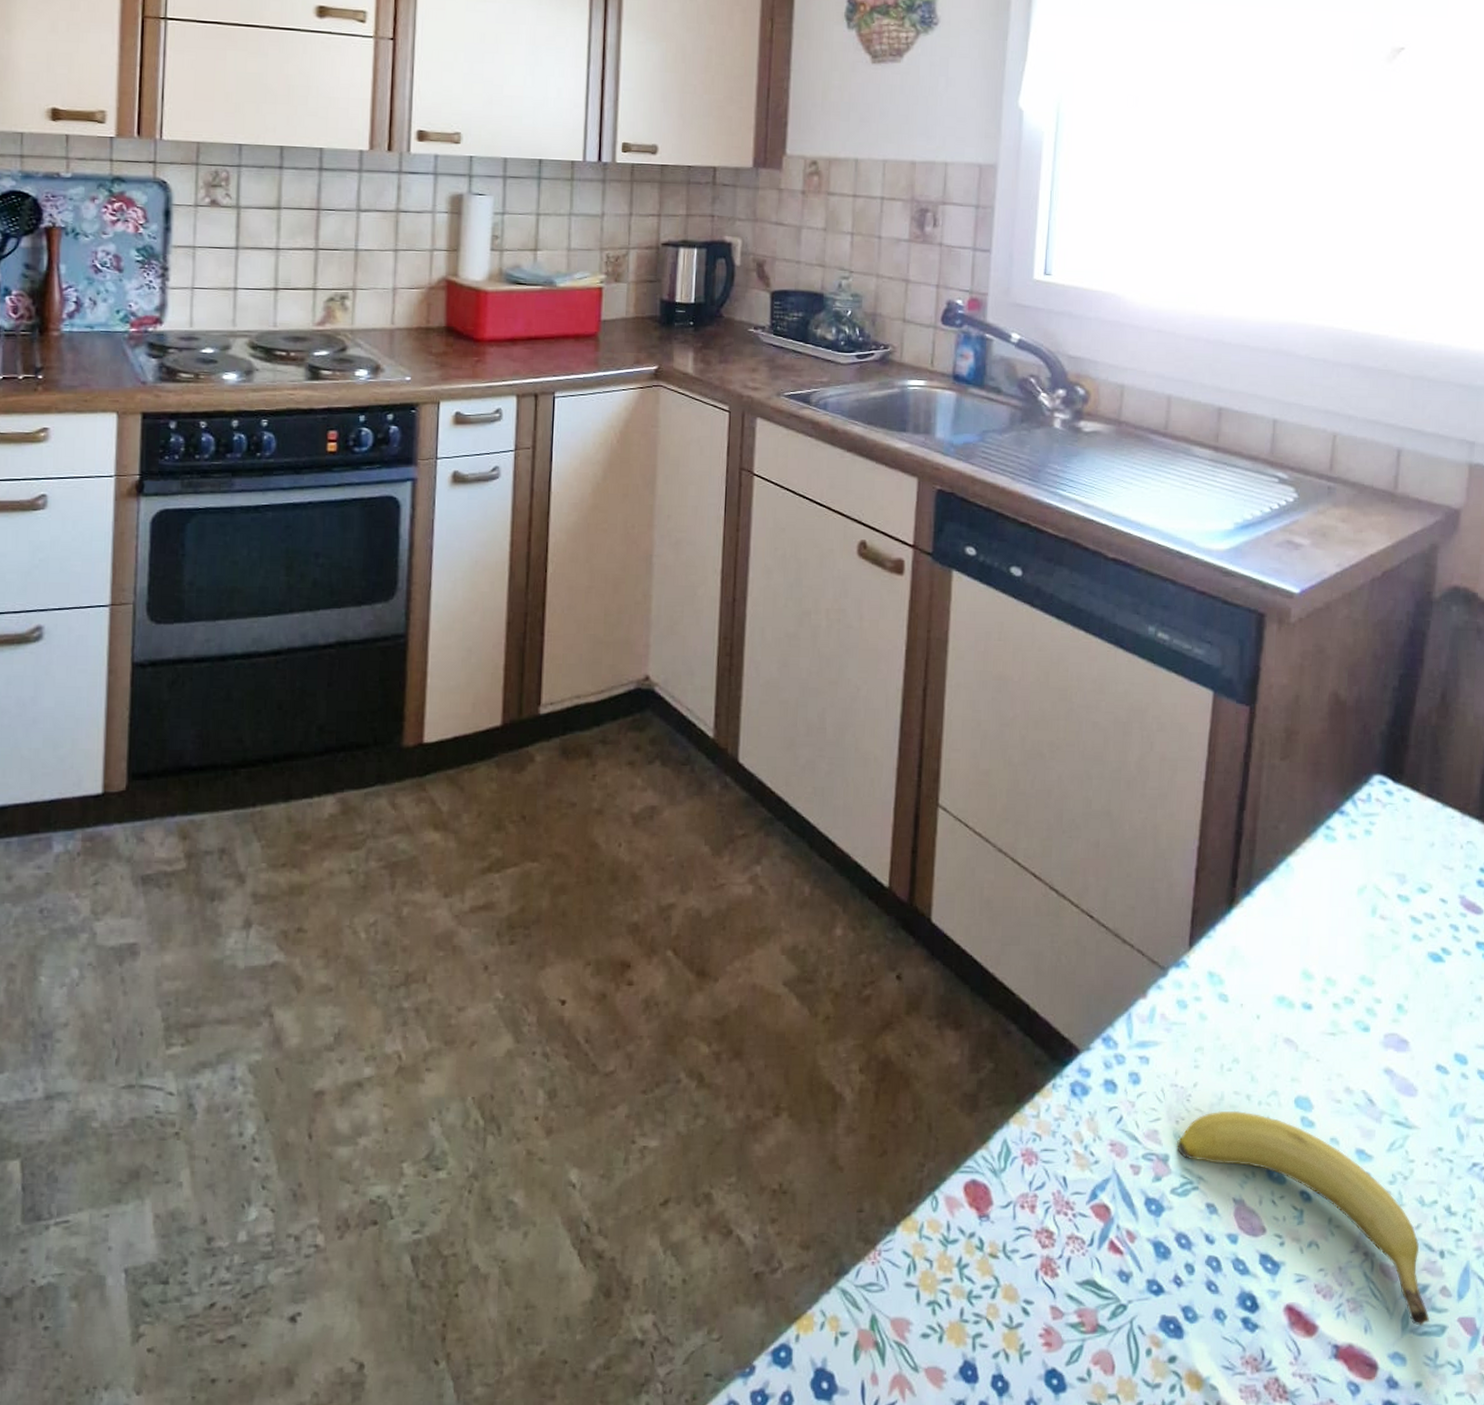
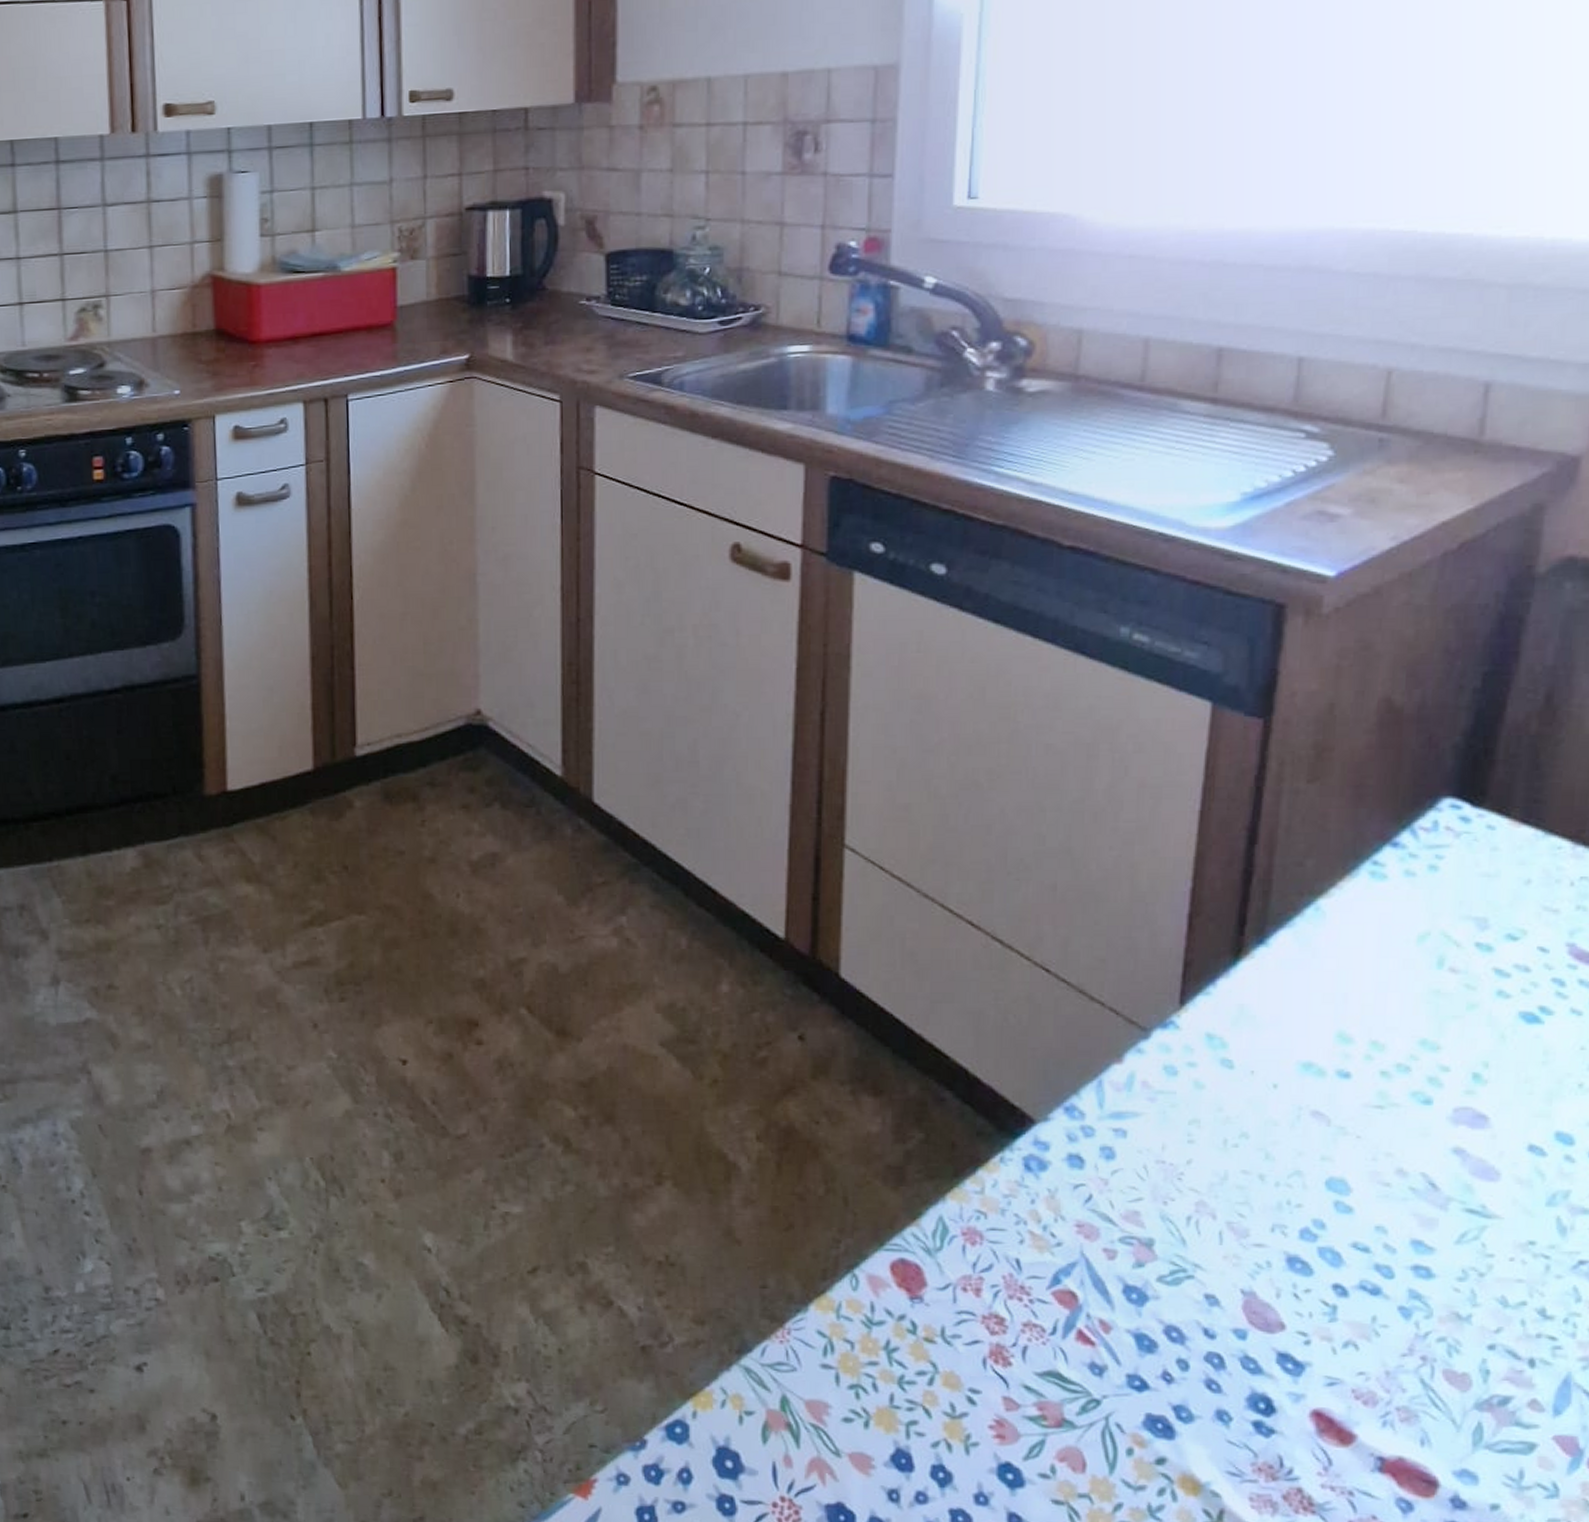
fruit: present [1176,1110,1429,1326] -> none [1163,1191,1512,1442]

